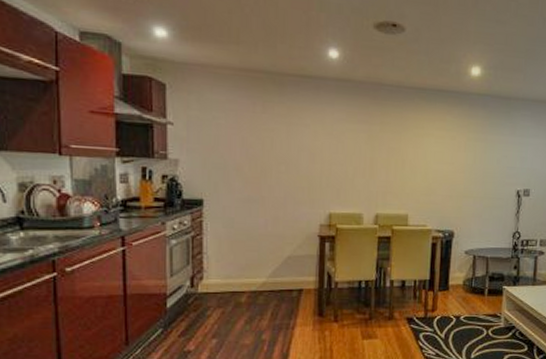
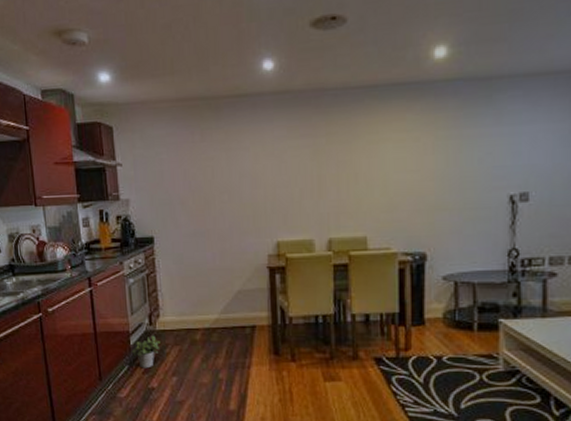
potted plant: none [167,298,201,331] -> present [131,335,160,369]

